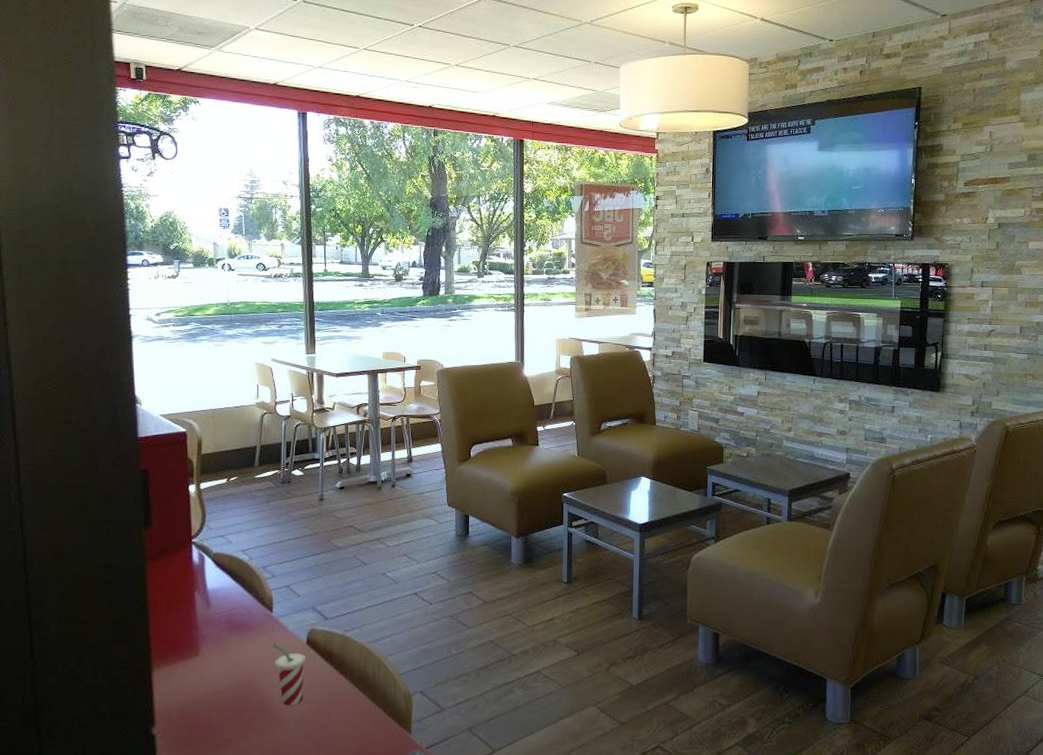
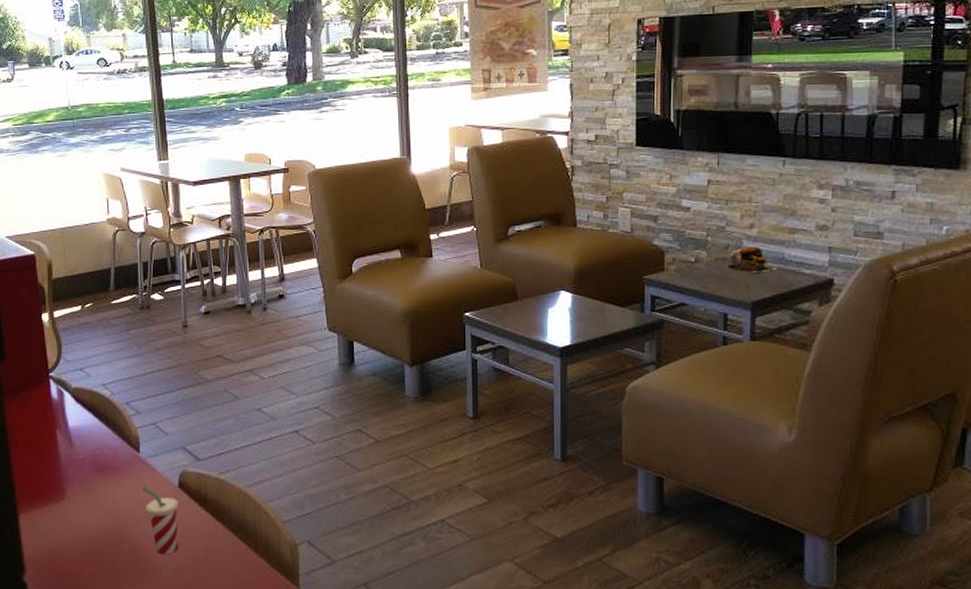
burger: none [771,445,808,469] -> present [727,246,777,275]

